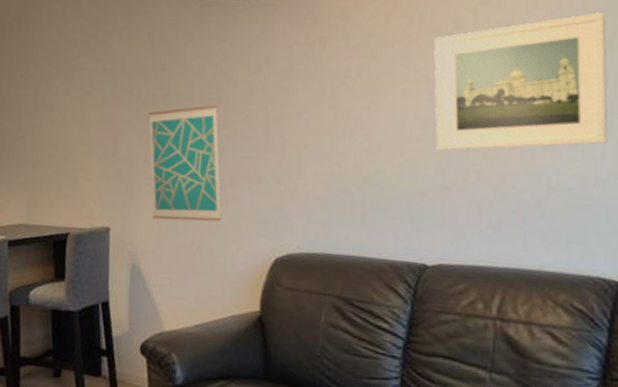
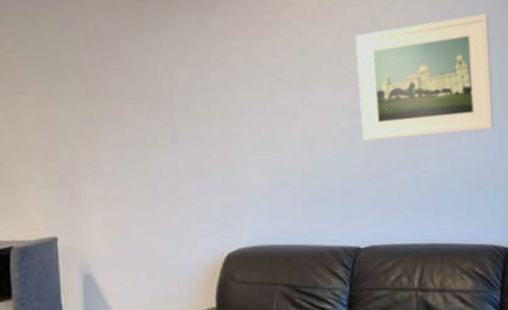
wall art: present [148,104,222,222] -> none [90,102,173,225]

